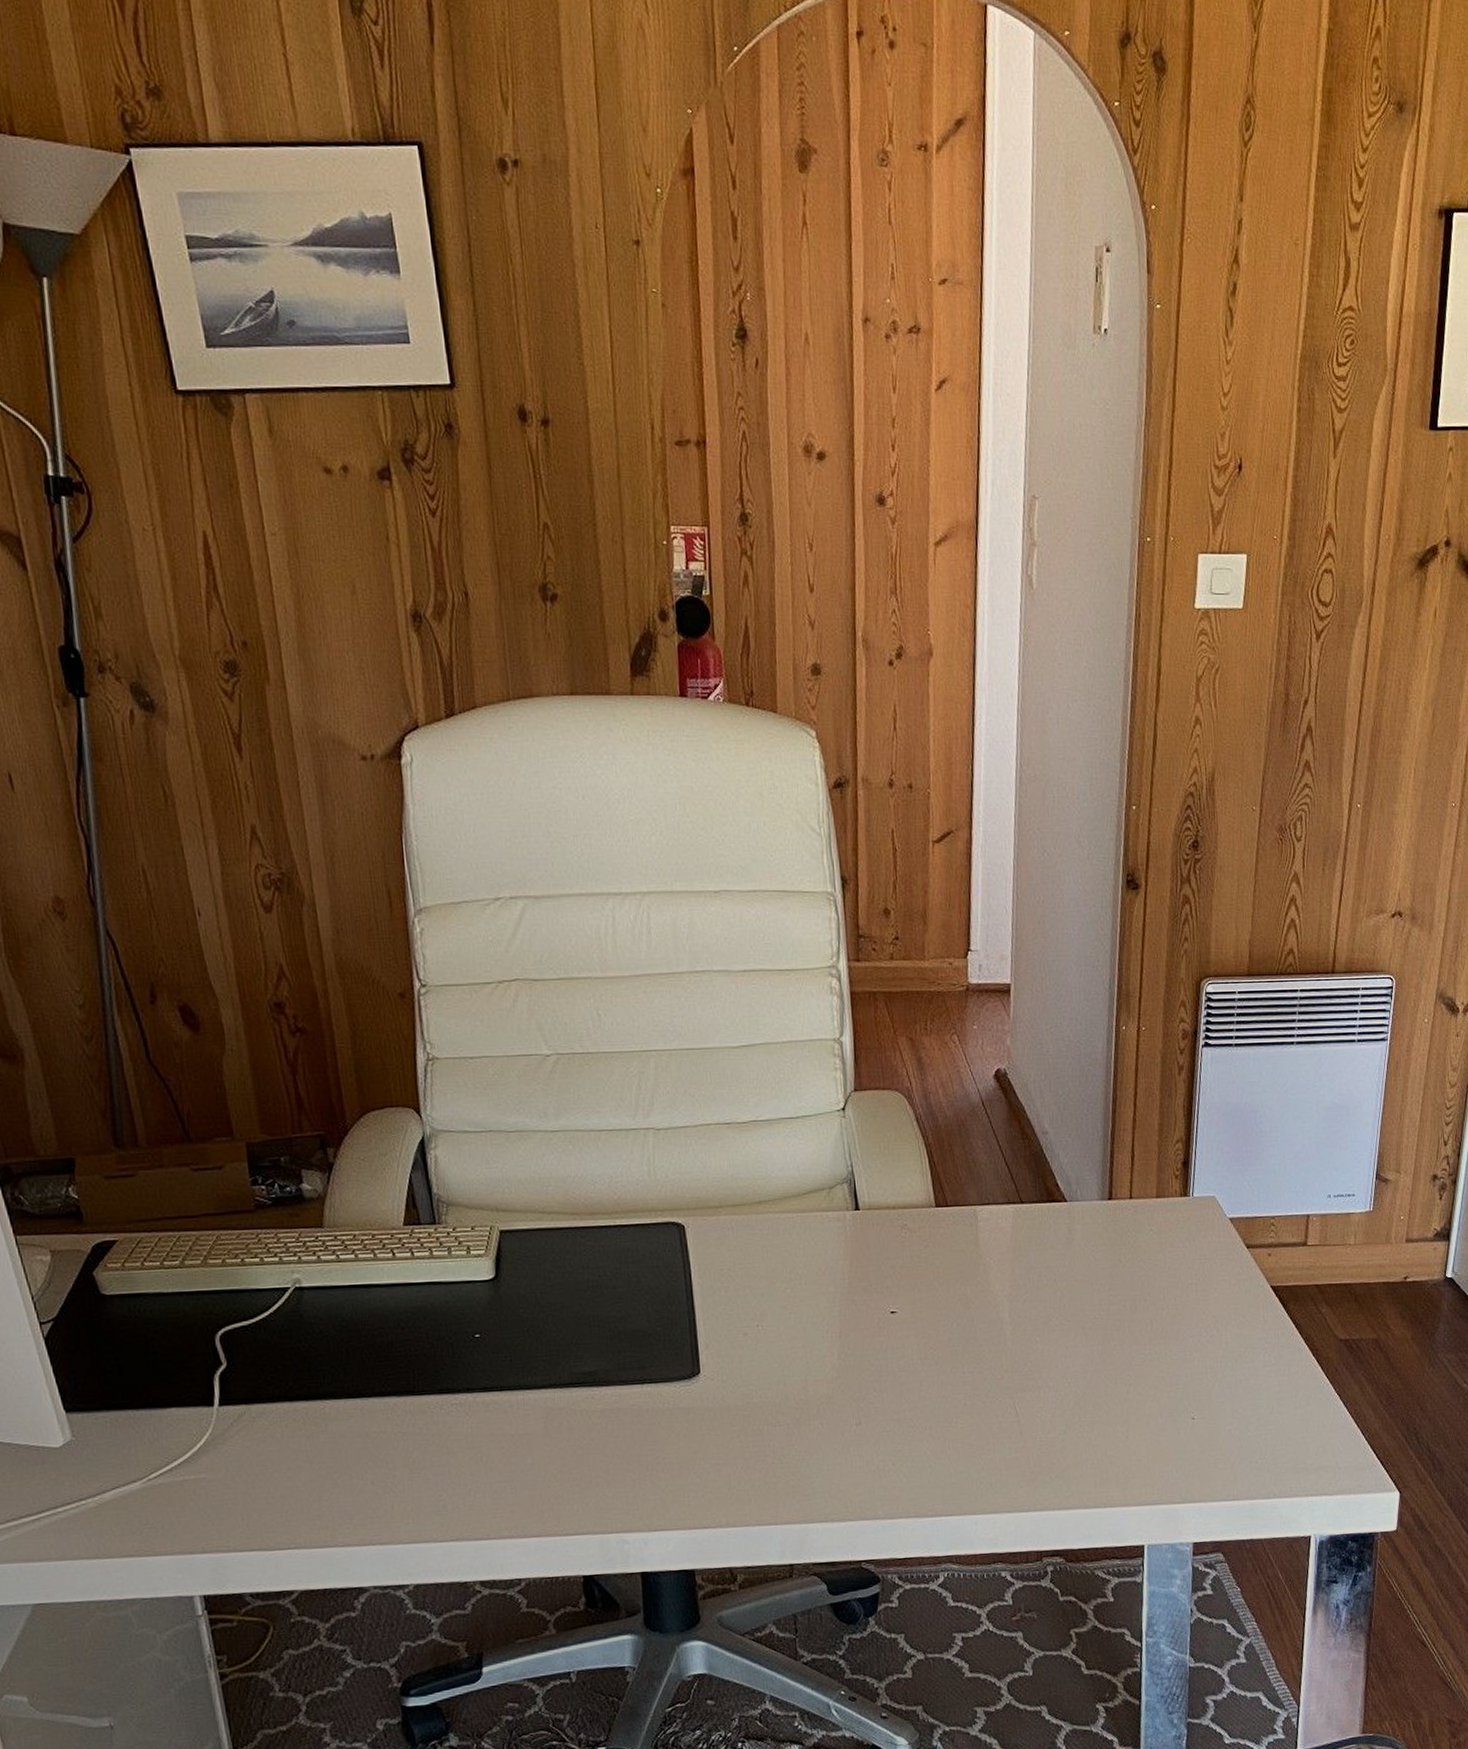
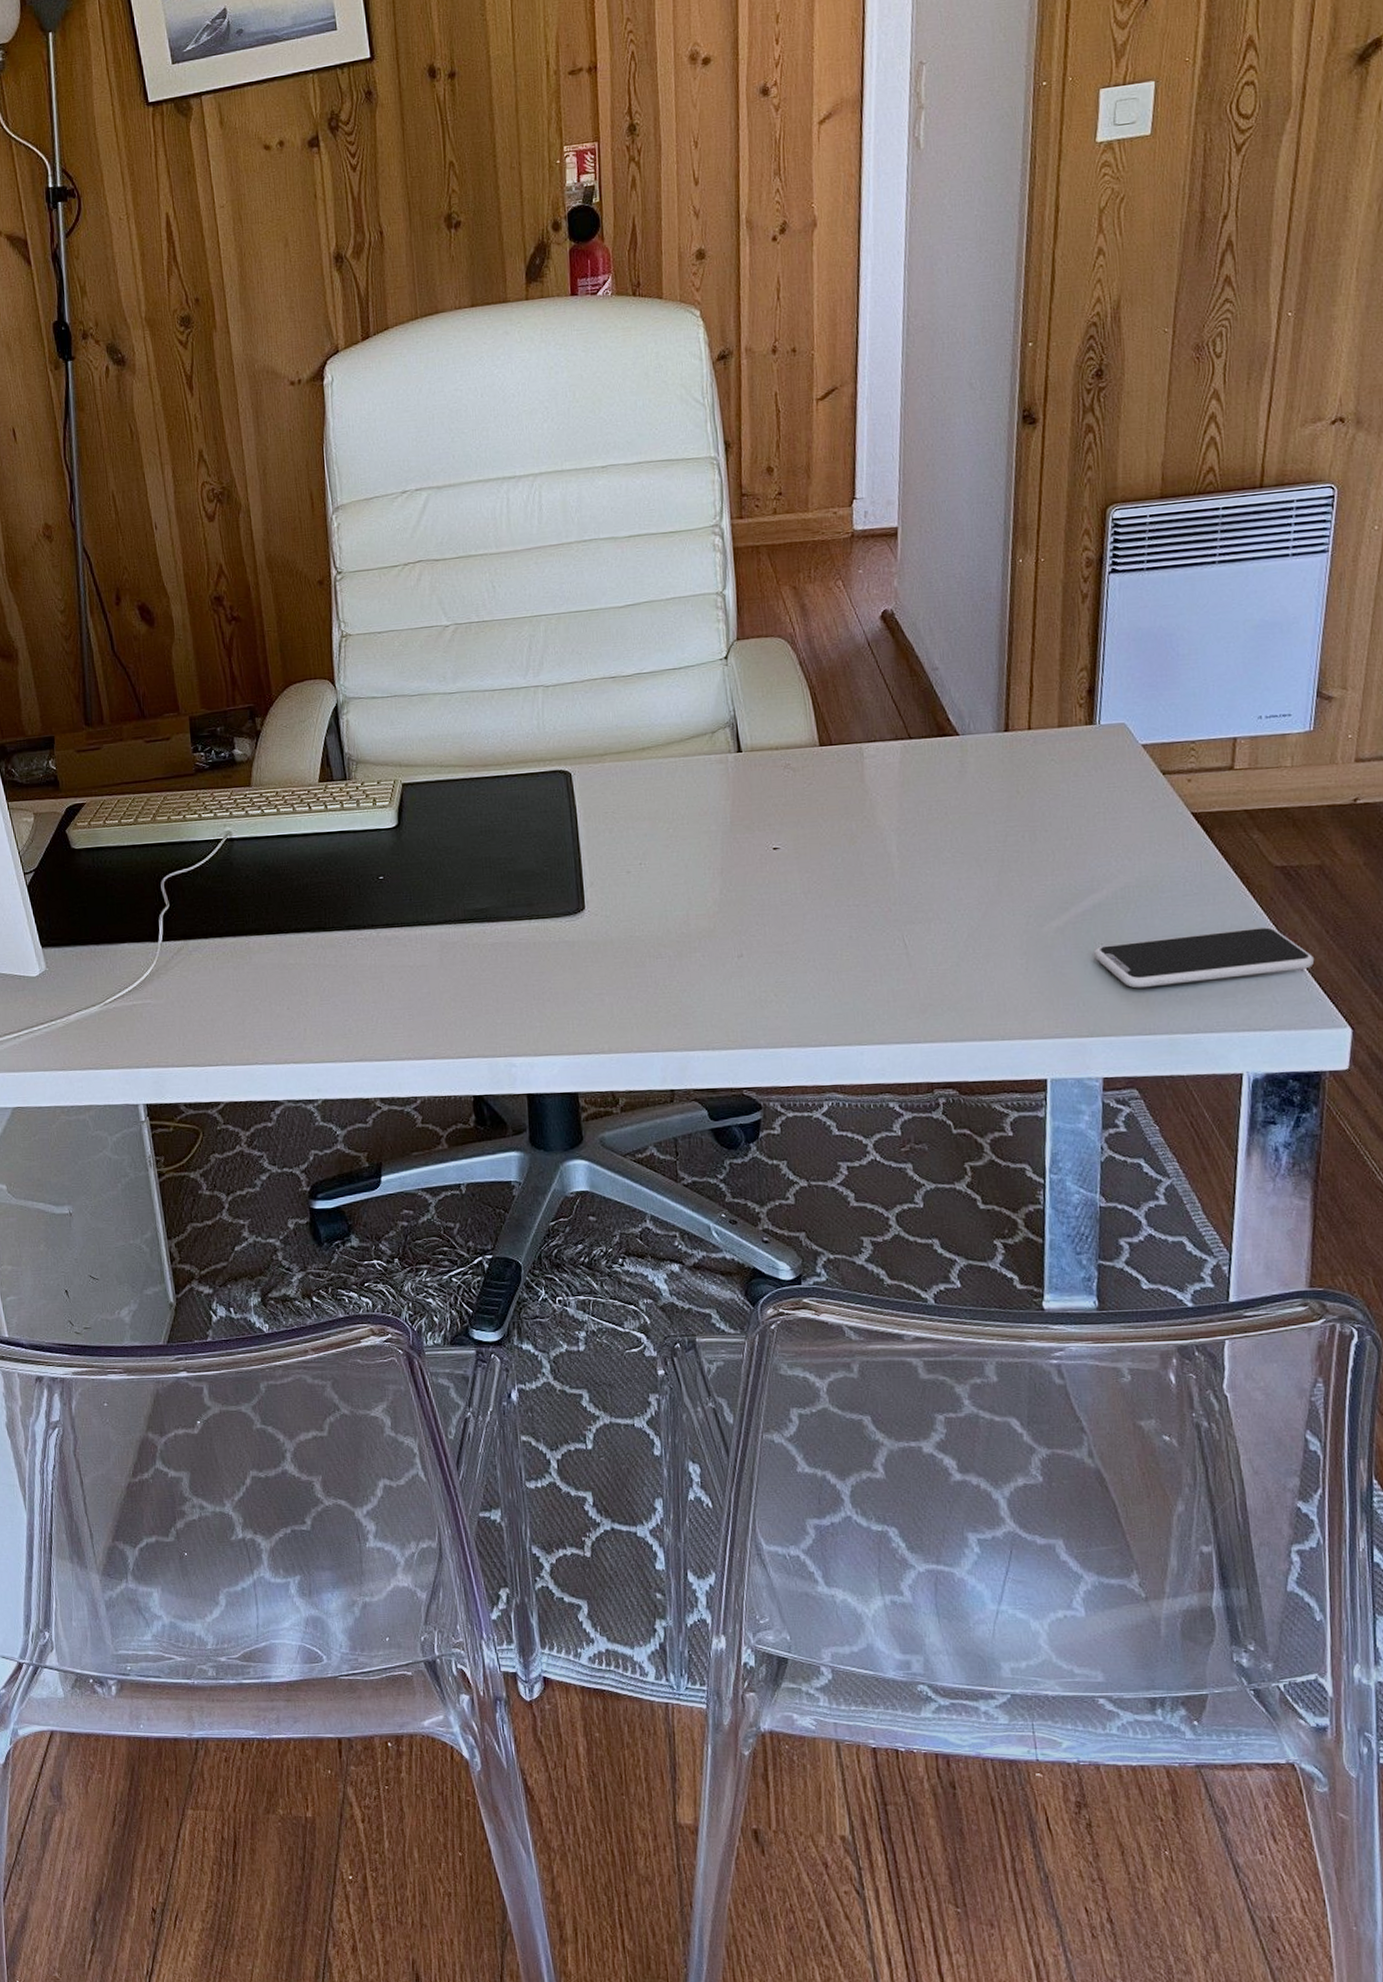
smartphone: none [1185,1396,1371,1456] -> present [1093,927,1315,989]

